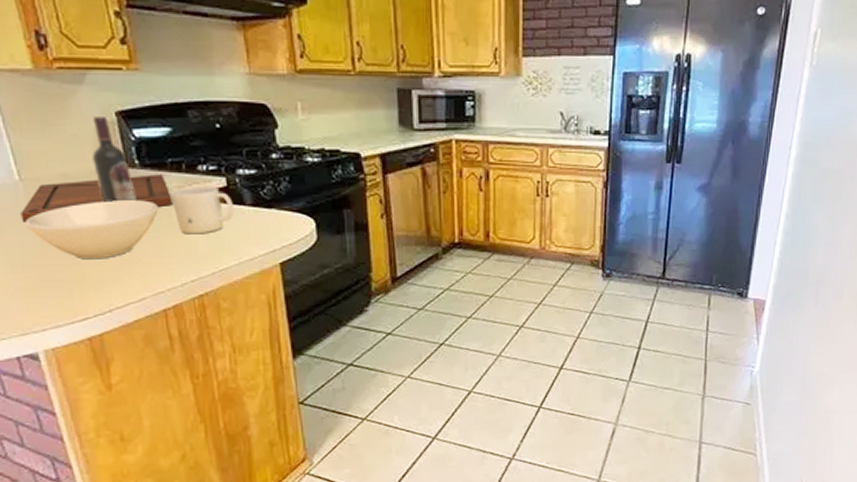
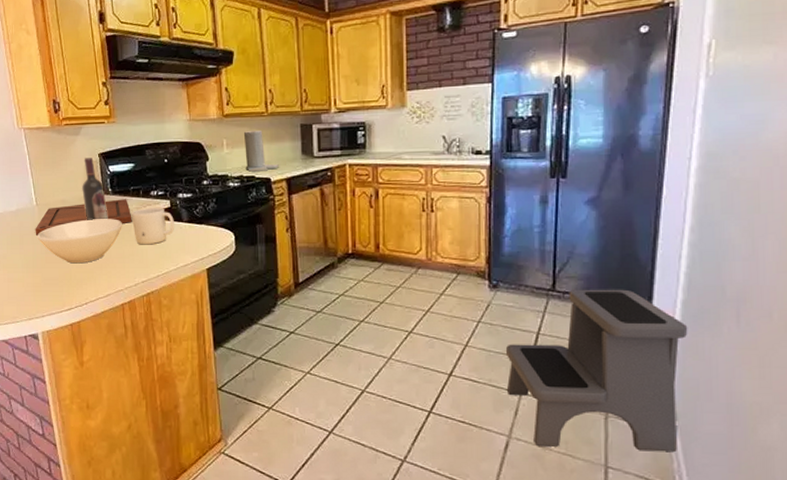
paper towel: none [323,93,371,144] -> present [243,130,279,172]
step stool: none [615,275,777,430] -> present [505,289,688,453]

